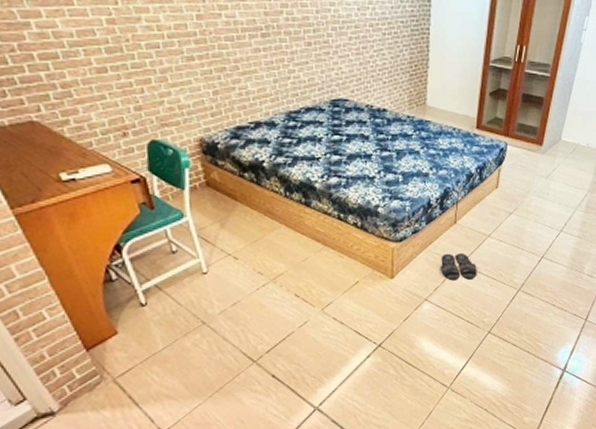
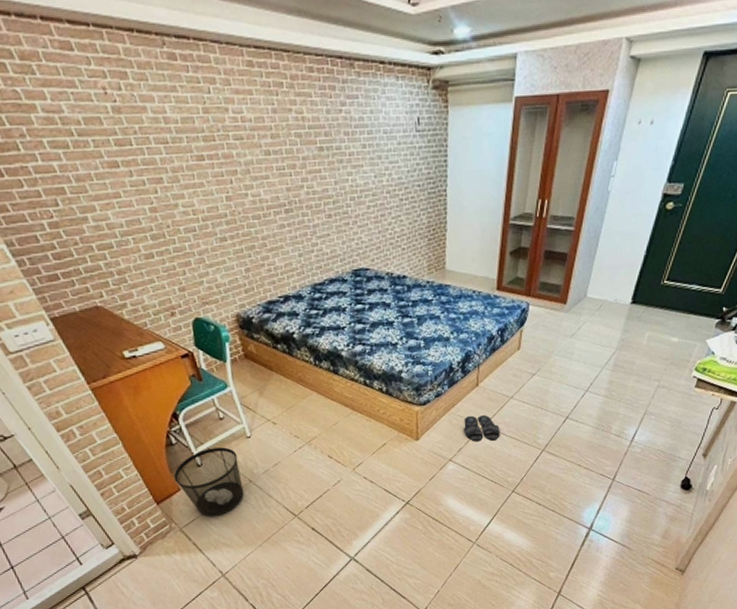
waste bin: none [110,284,195,365] -> present [173,447,244,517]

